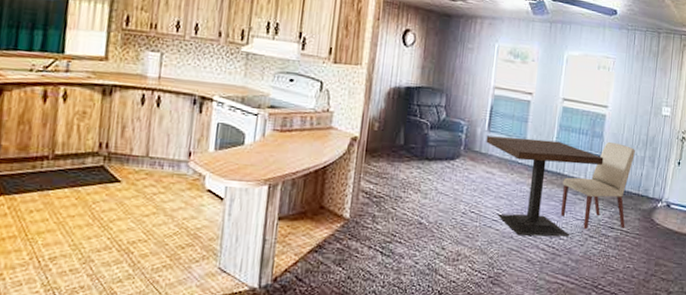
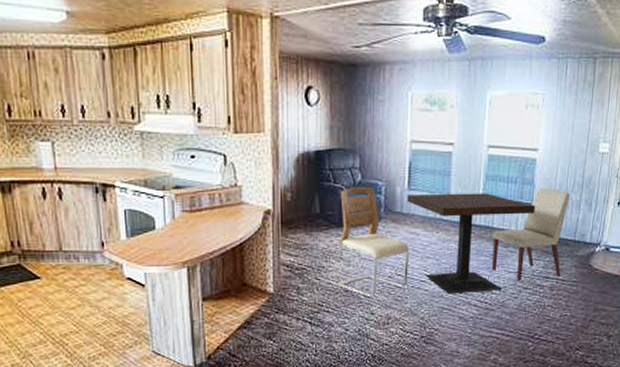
chair: none [411,123,485,233] -> present [336,186,410,298]

